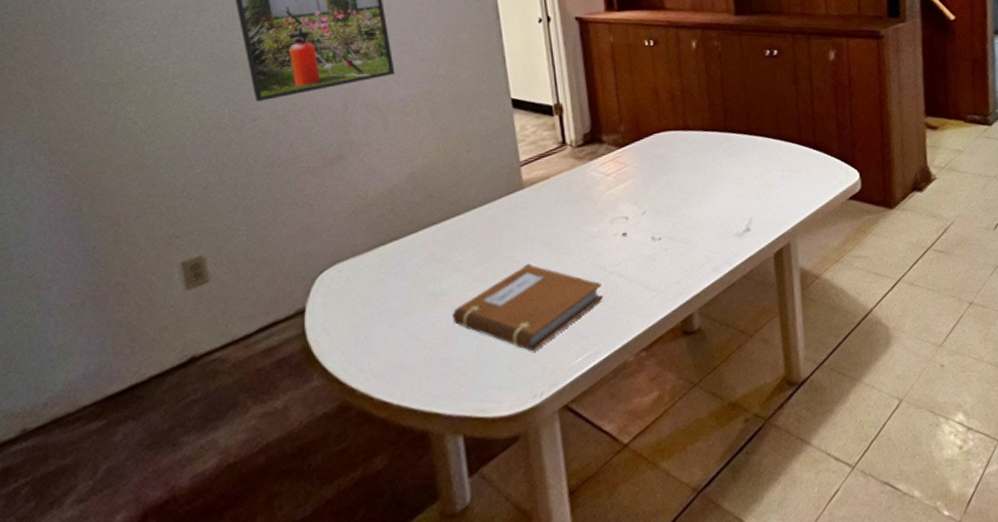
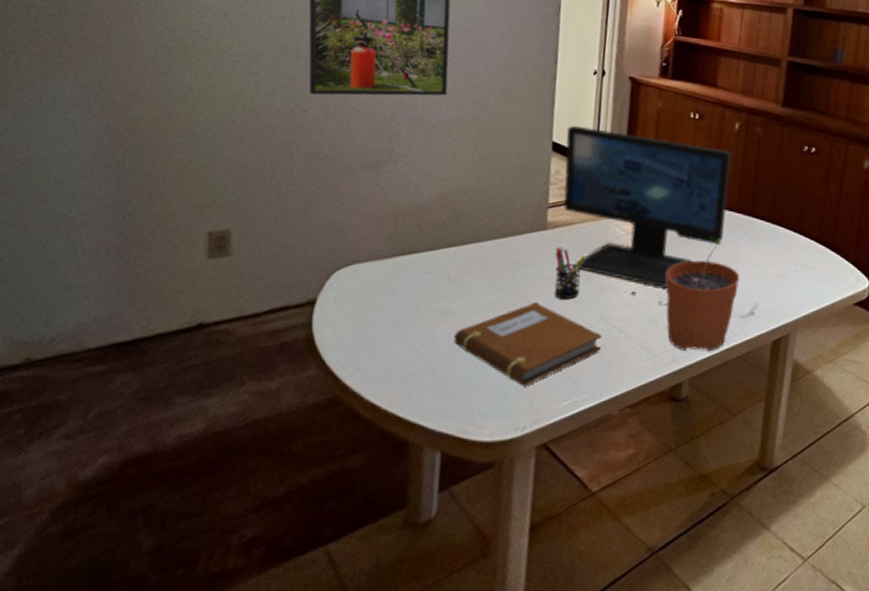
computer monitor: none [523,71,703,224] -> present [563,125,732,287]
pen holder: none [536,204,570,256] -> present [554,248,585,300]
plant pot: none [653,161,729,282] -> present [665,239,740,352]

